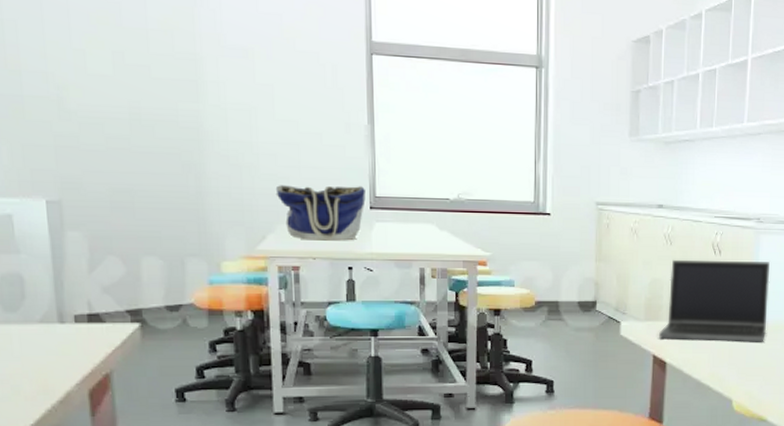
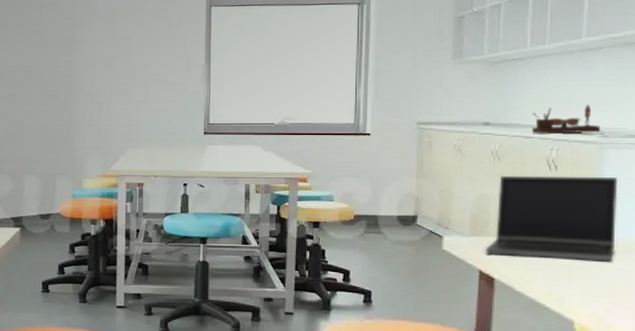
tote bag: present [275,185,366,241] -> none [128,115,201,162]
desk organizer: none [700,190,758,219] -> present [532,104,601,134]

